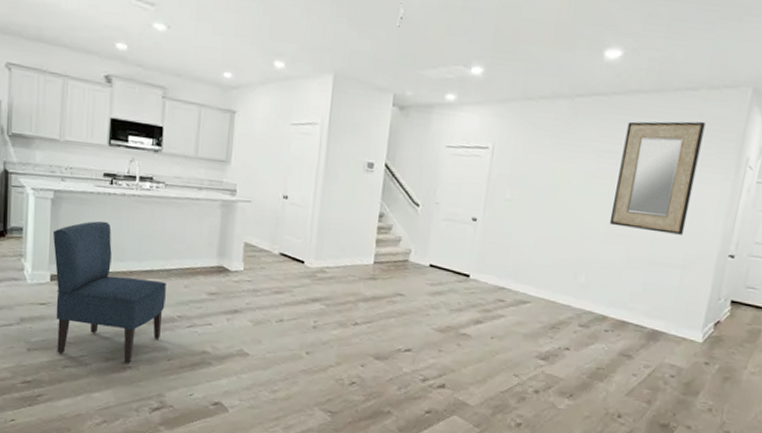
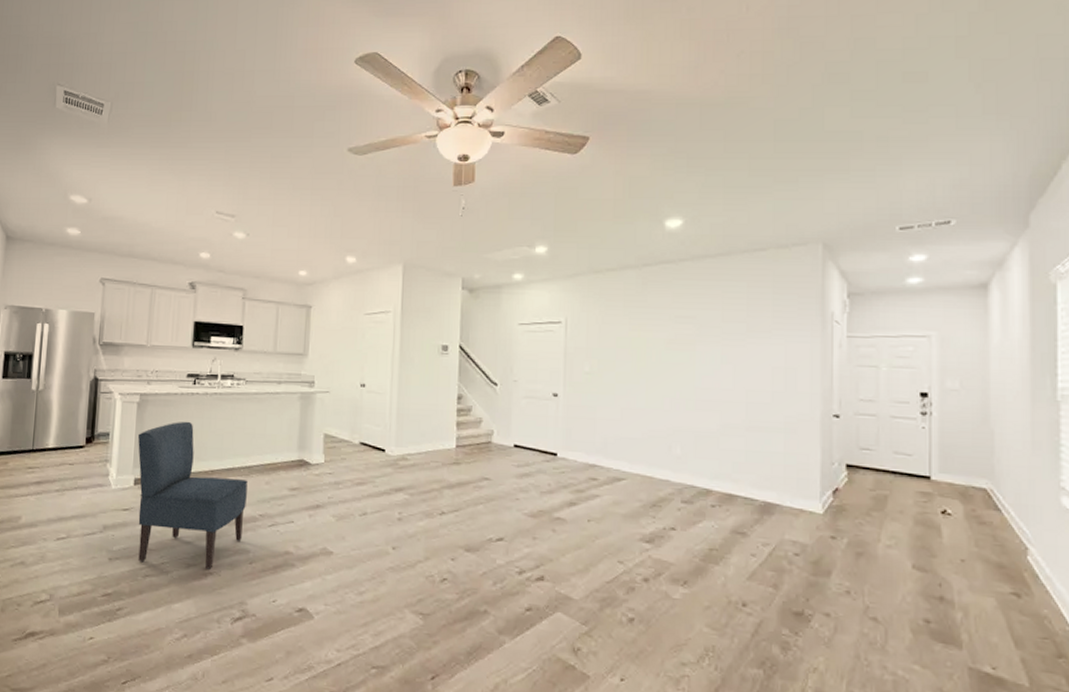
home mirror: present [609,121,706,235] -> none [697,280,780,397]

